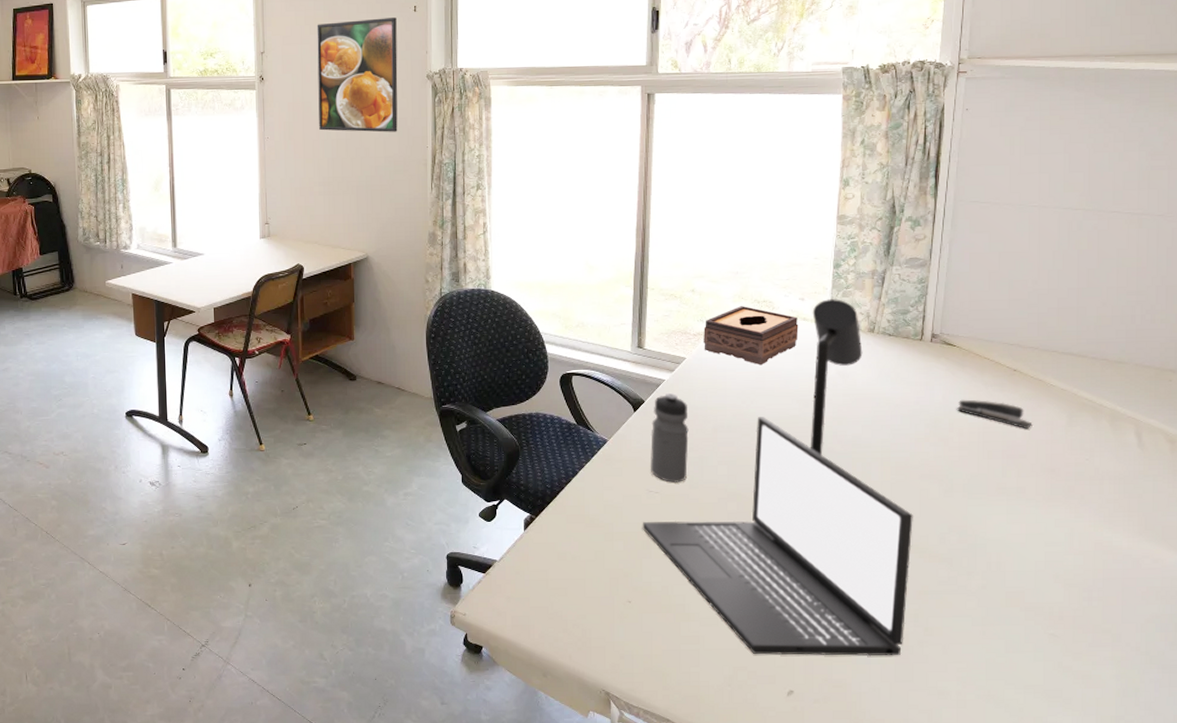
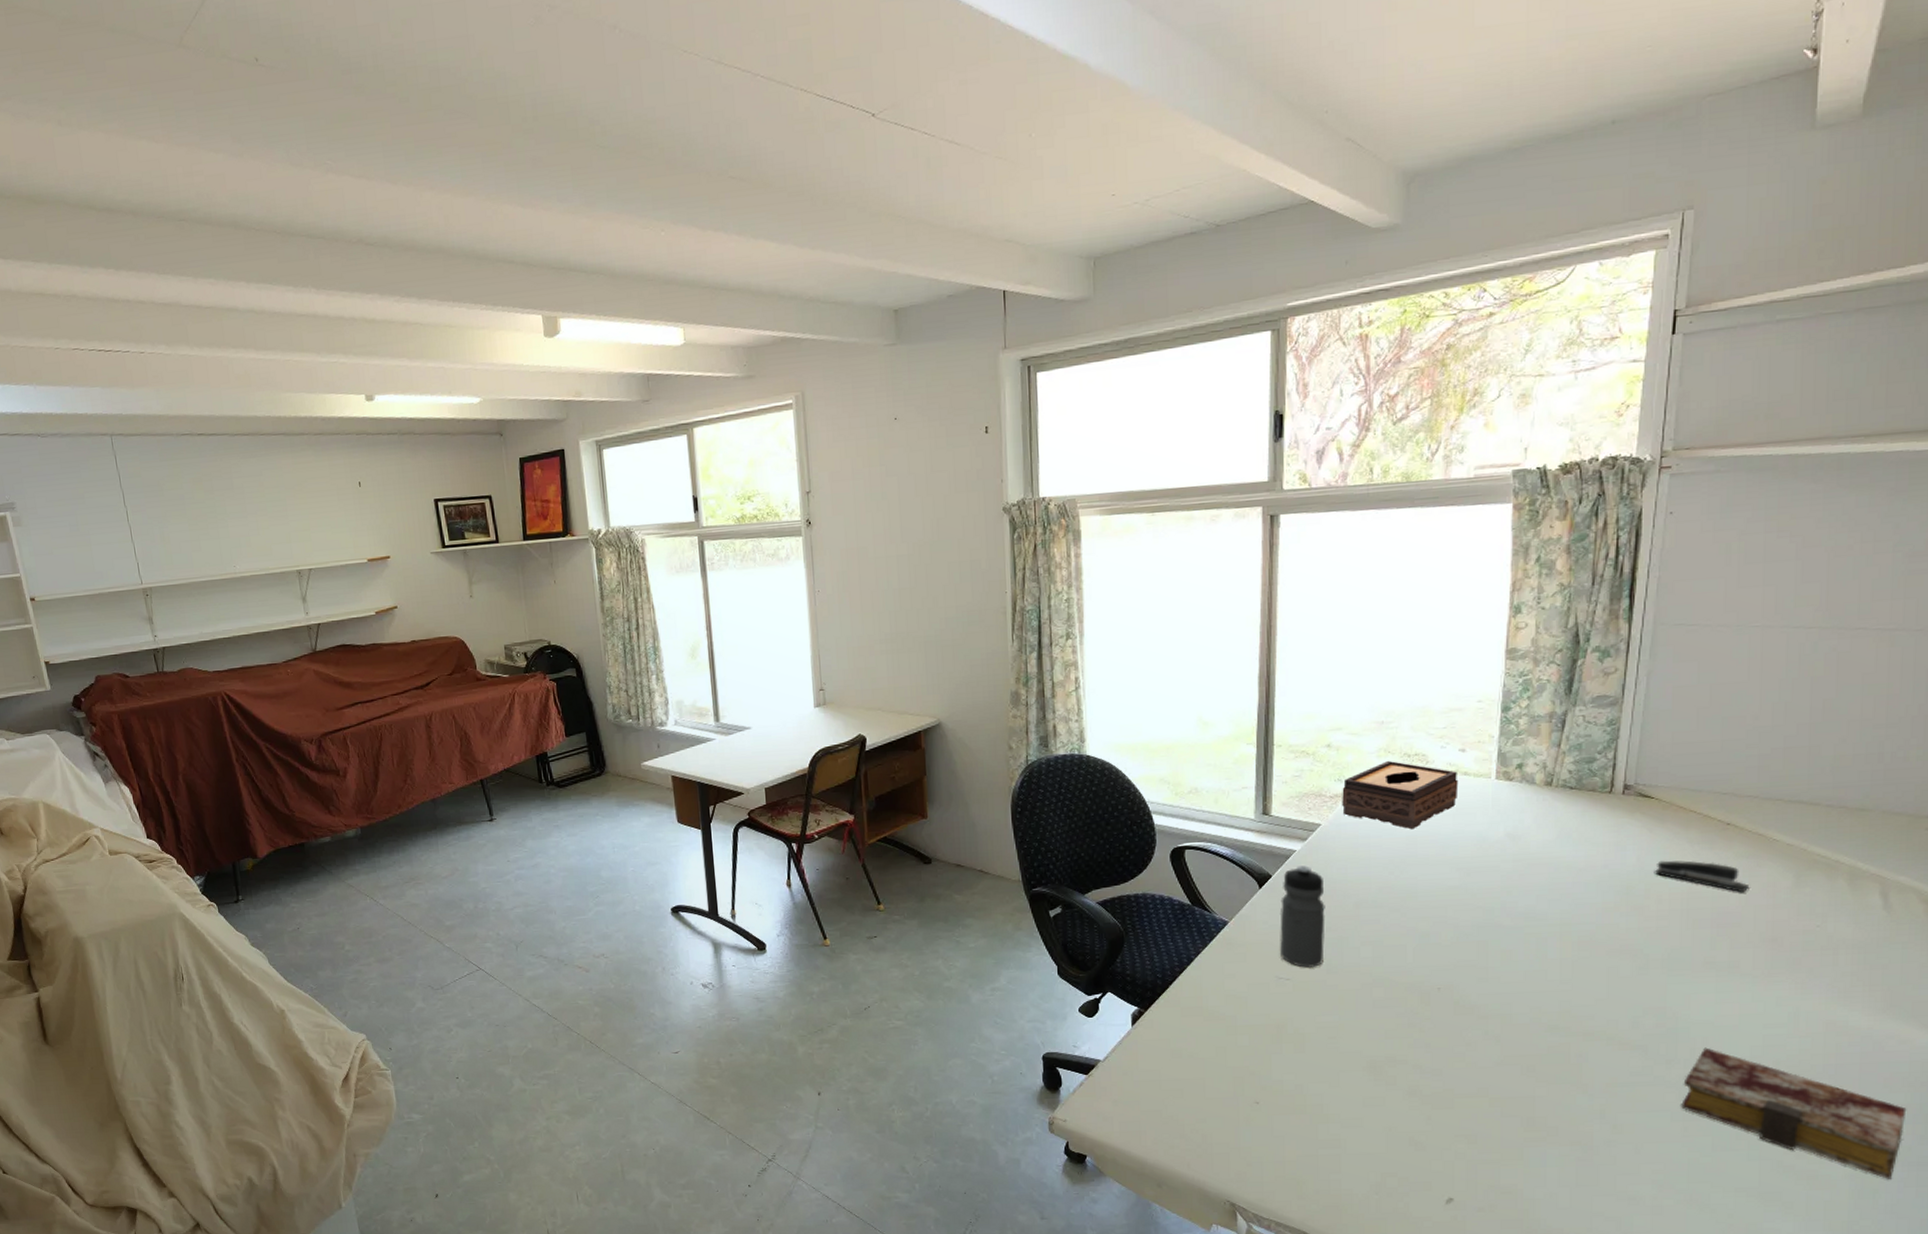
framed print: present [317,17,398,133] -> none [870,442,971,580]
laptop: present [642,417,913,657] -> none [1270,889,1599,1159]
desk lamp: present [810,299,863,455] -> none [1472,748,1538,931]
book: none [980,561,1160,681] -> present [1681,1047,1907,1181]

